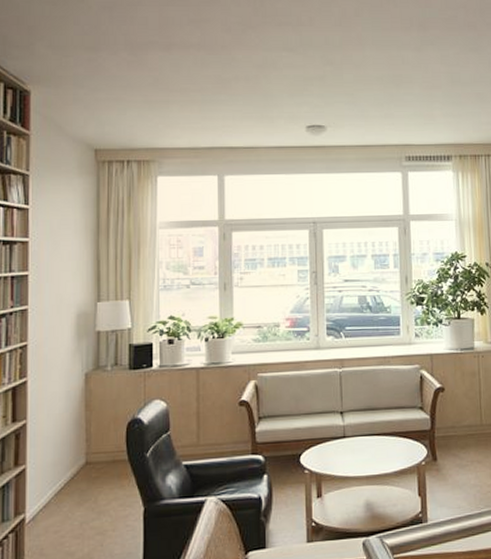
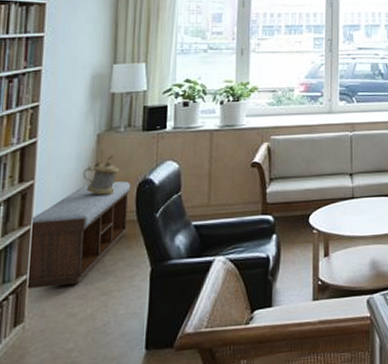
bench: none [24,421,121,528] -> present [25,181,131,289]
beer mug: none [73,394,108,435] -> present [82,155,119,195]

